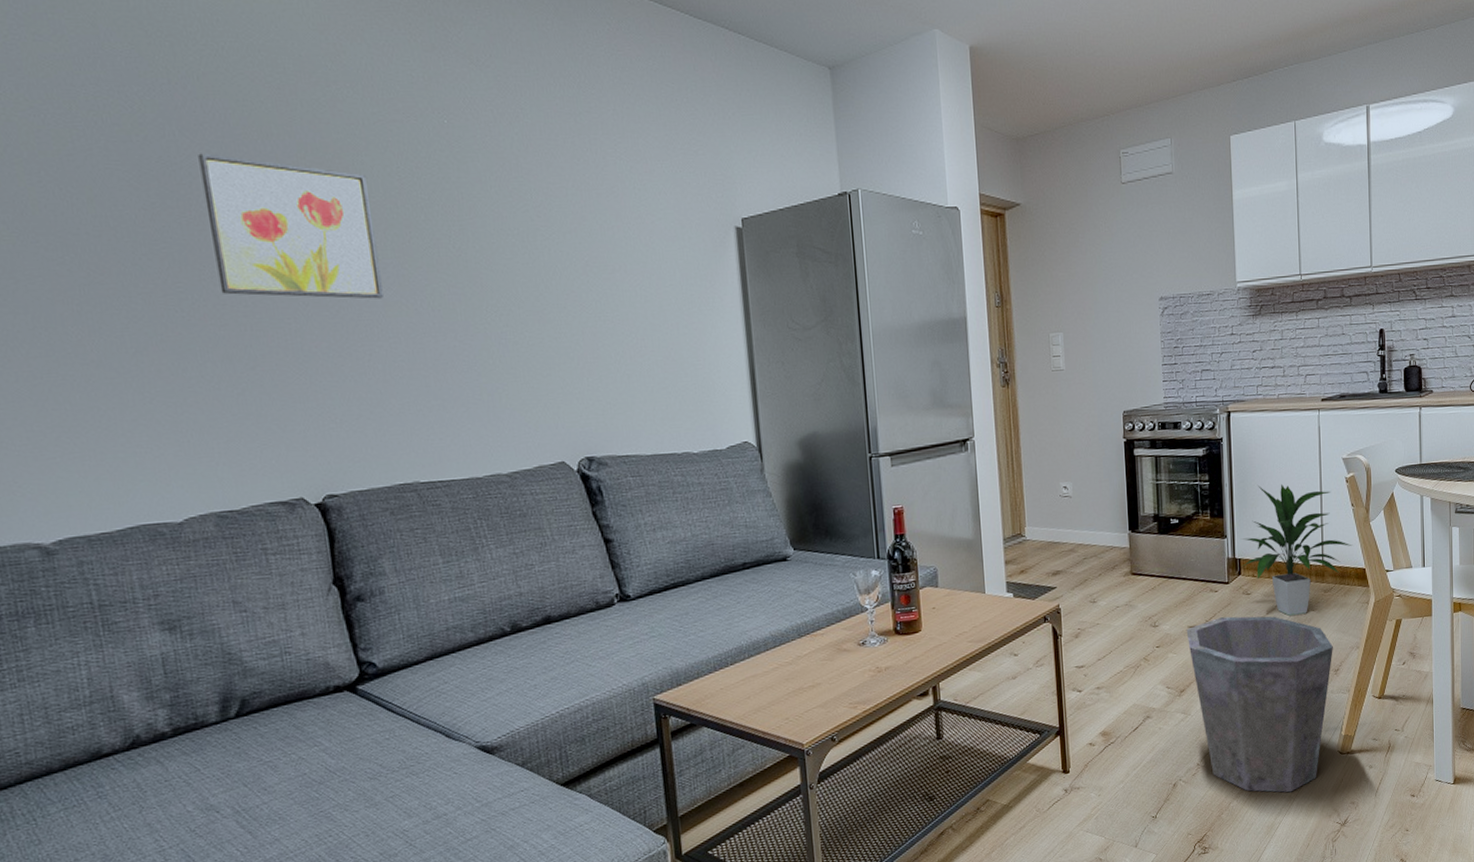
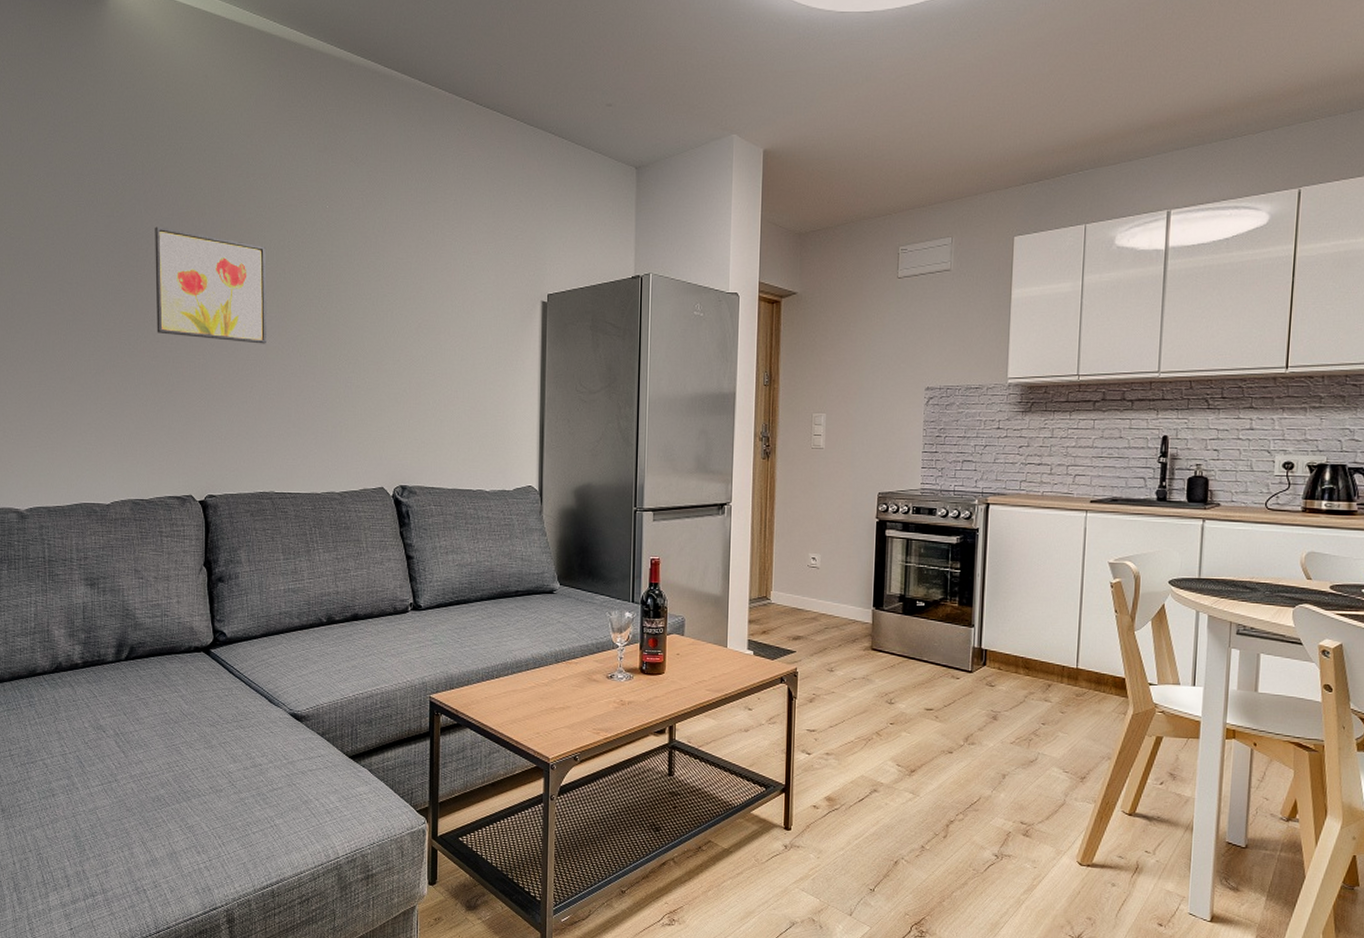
waste bin: present [1186,616,1333,793] -> none [922,705,1081,894]
indoor plant: present [1242,483,1352,616] -> none [989,580,1112,715]

